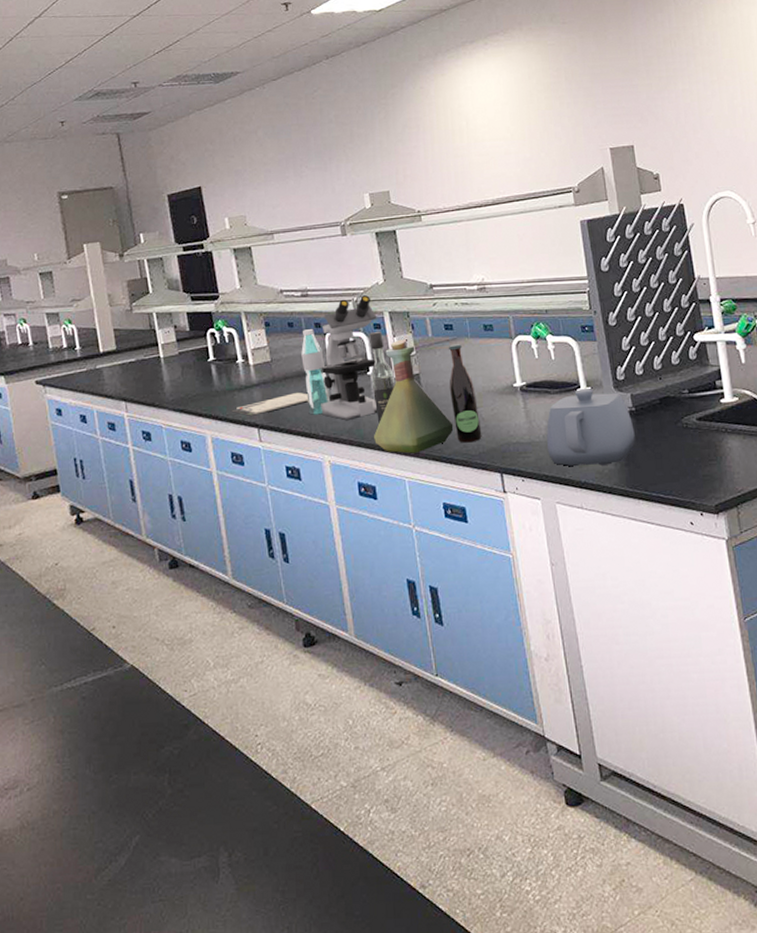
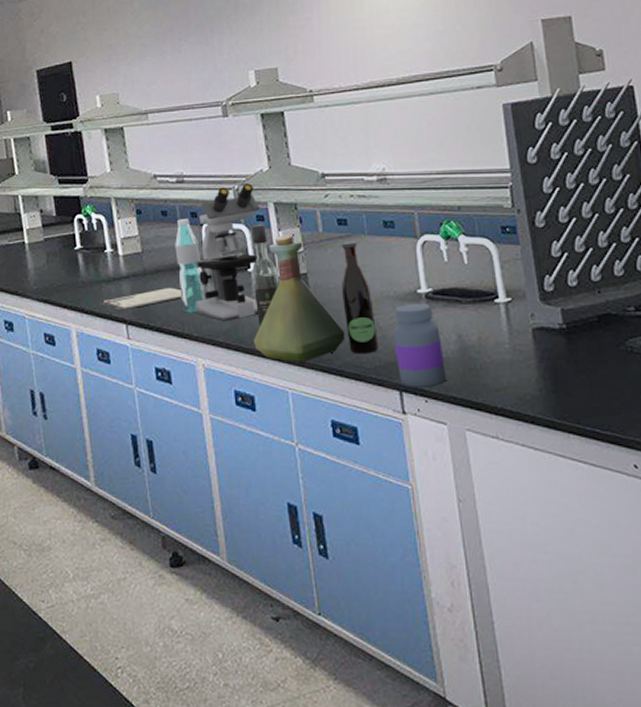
jar: none [494,395,540,470] -> present [393,303,447,389]
container: present [546,388,635,467] -> none [456,298,566,390]

